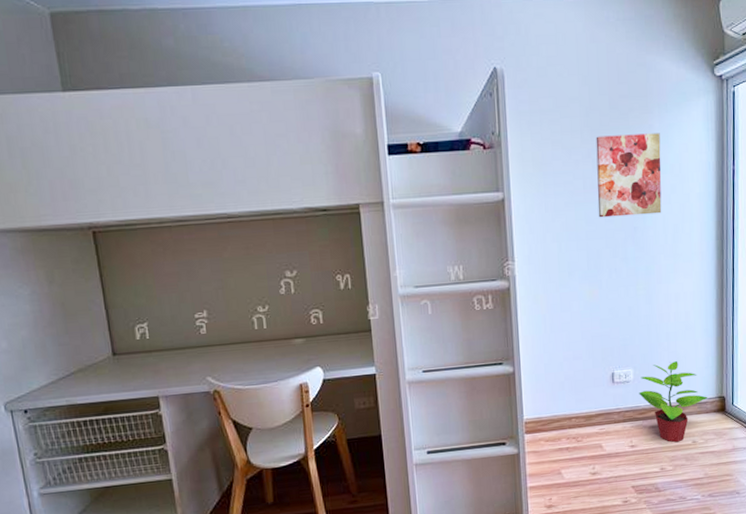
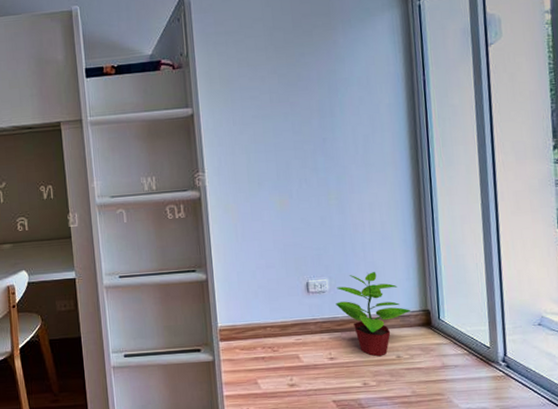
wall art: present [596,133,662,218] -> none [280,47,351,130]

